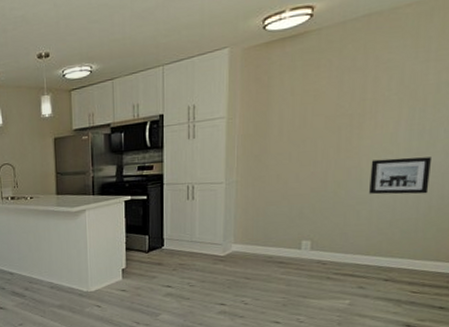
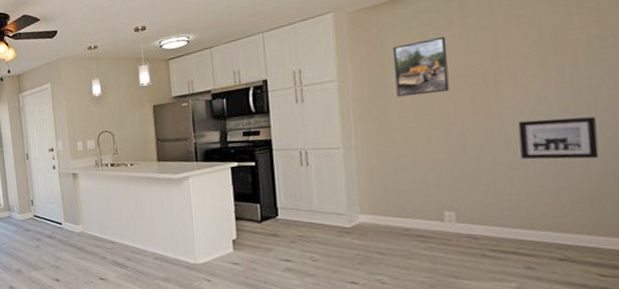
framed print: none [276,76,325,135] -> present [392,36,450,97]

